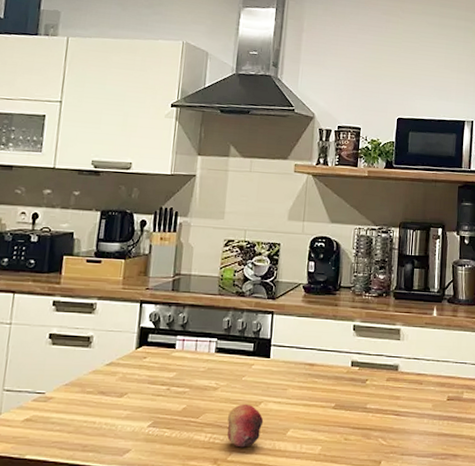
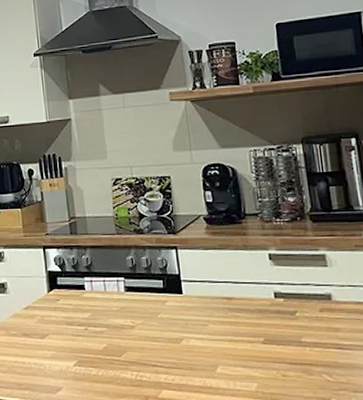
fruit: present [227,404,264,448] -> none [150,341,189,385]

